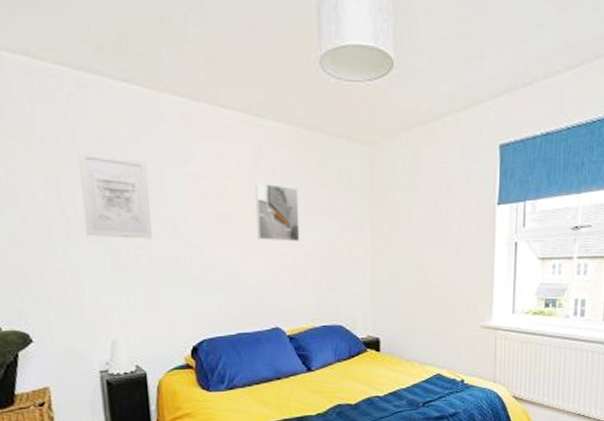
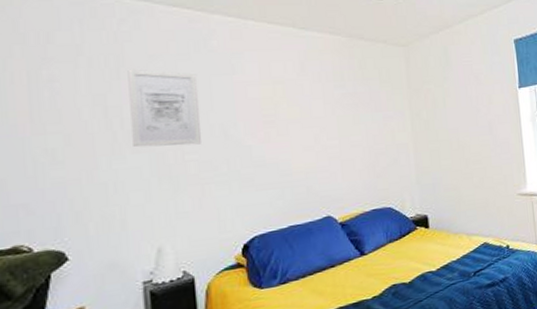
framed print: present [255,182,300,242] -> none [302,85,347,136]

